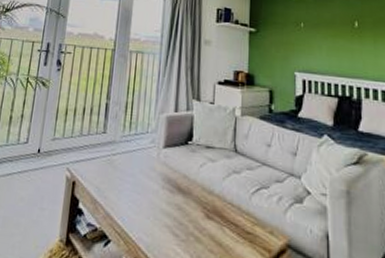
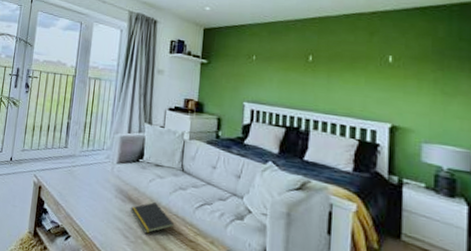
notepad: none [179,191,230,229] -> present [130,202,175,234]

